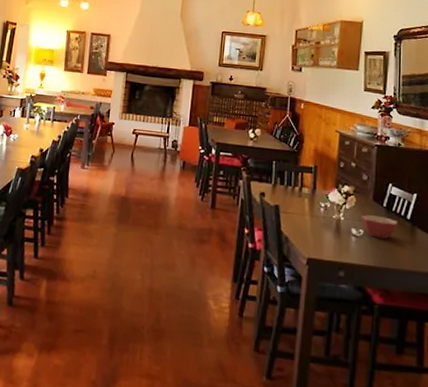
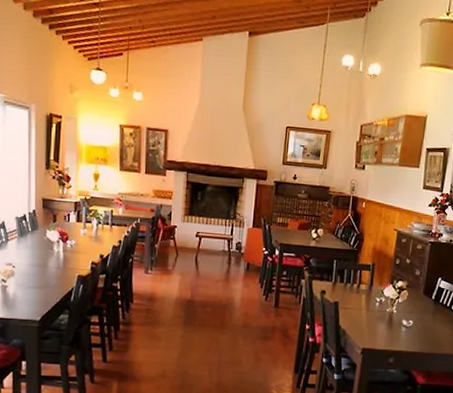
bowl: present [360,215,399,239] -> none [411,307,444,328]

